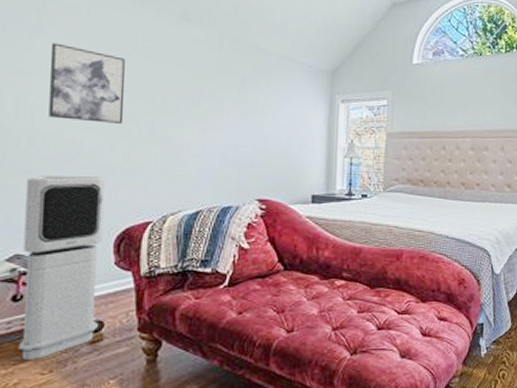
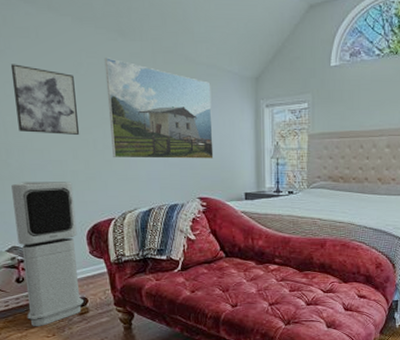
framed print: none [160,42,282,156] -> present [104,57,214,159]

